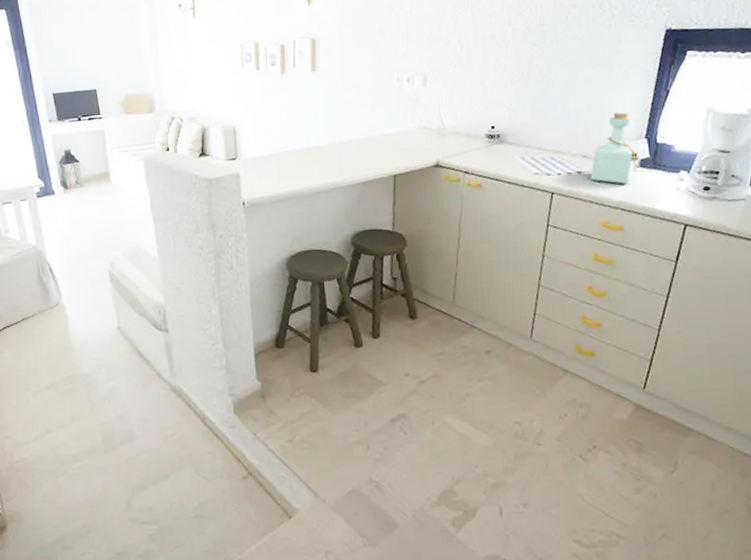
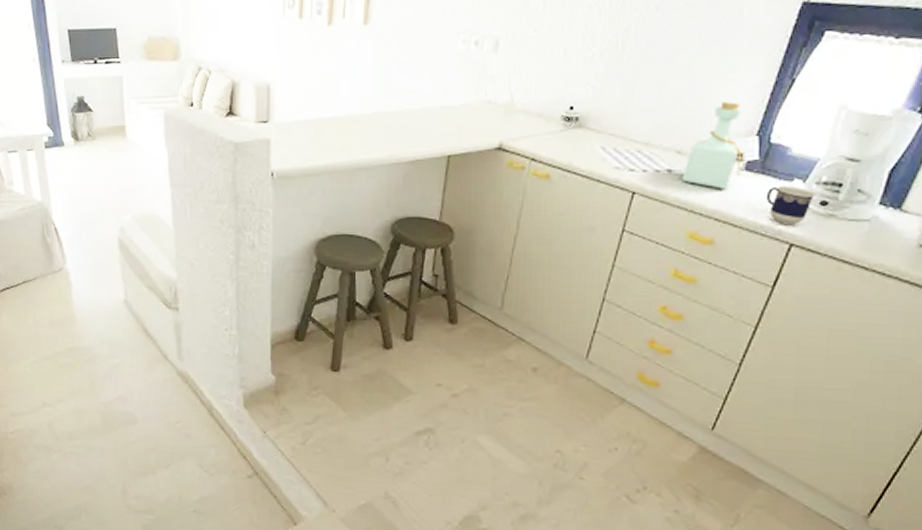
cup: none [659,176,699,210] -> present [765,186,815,226]

